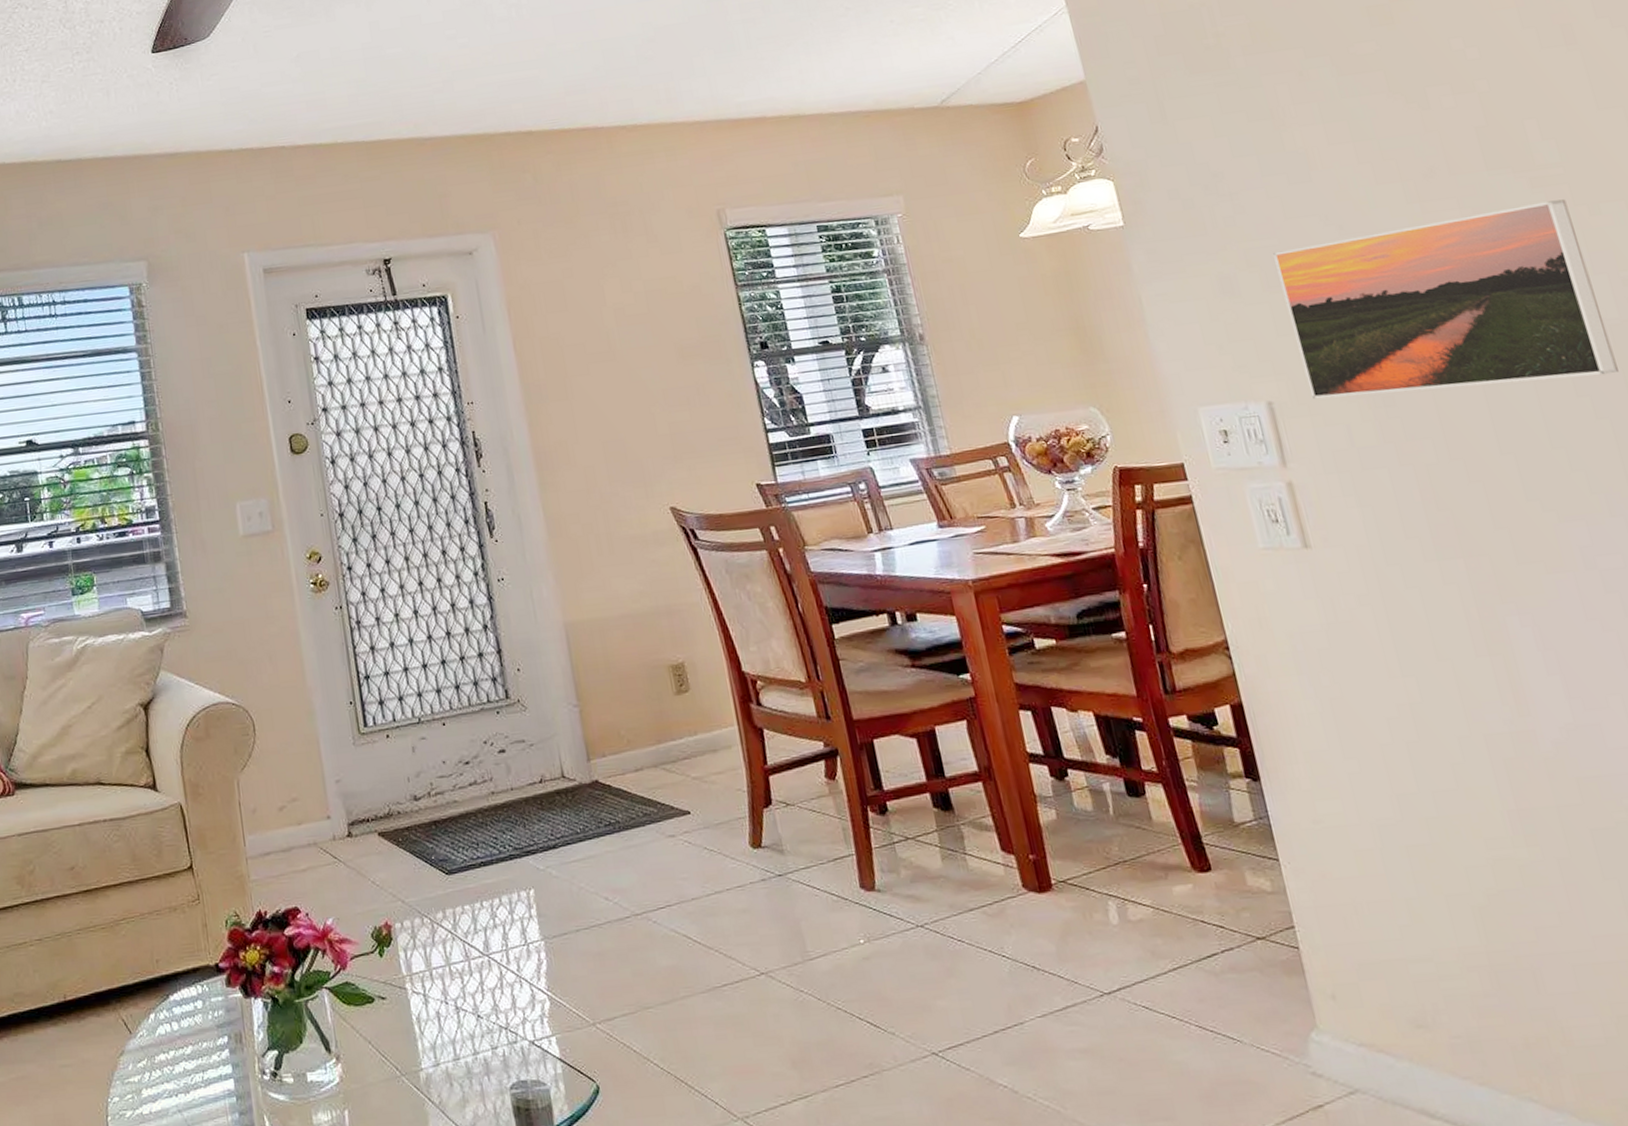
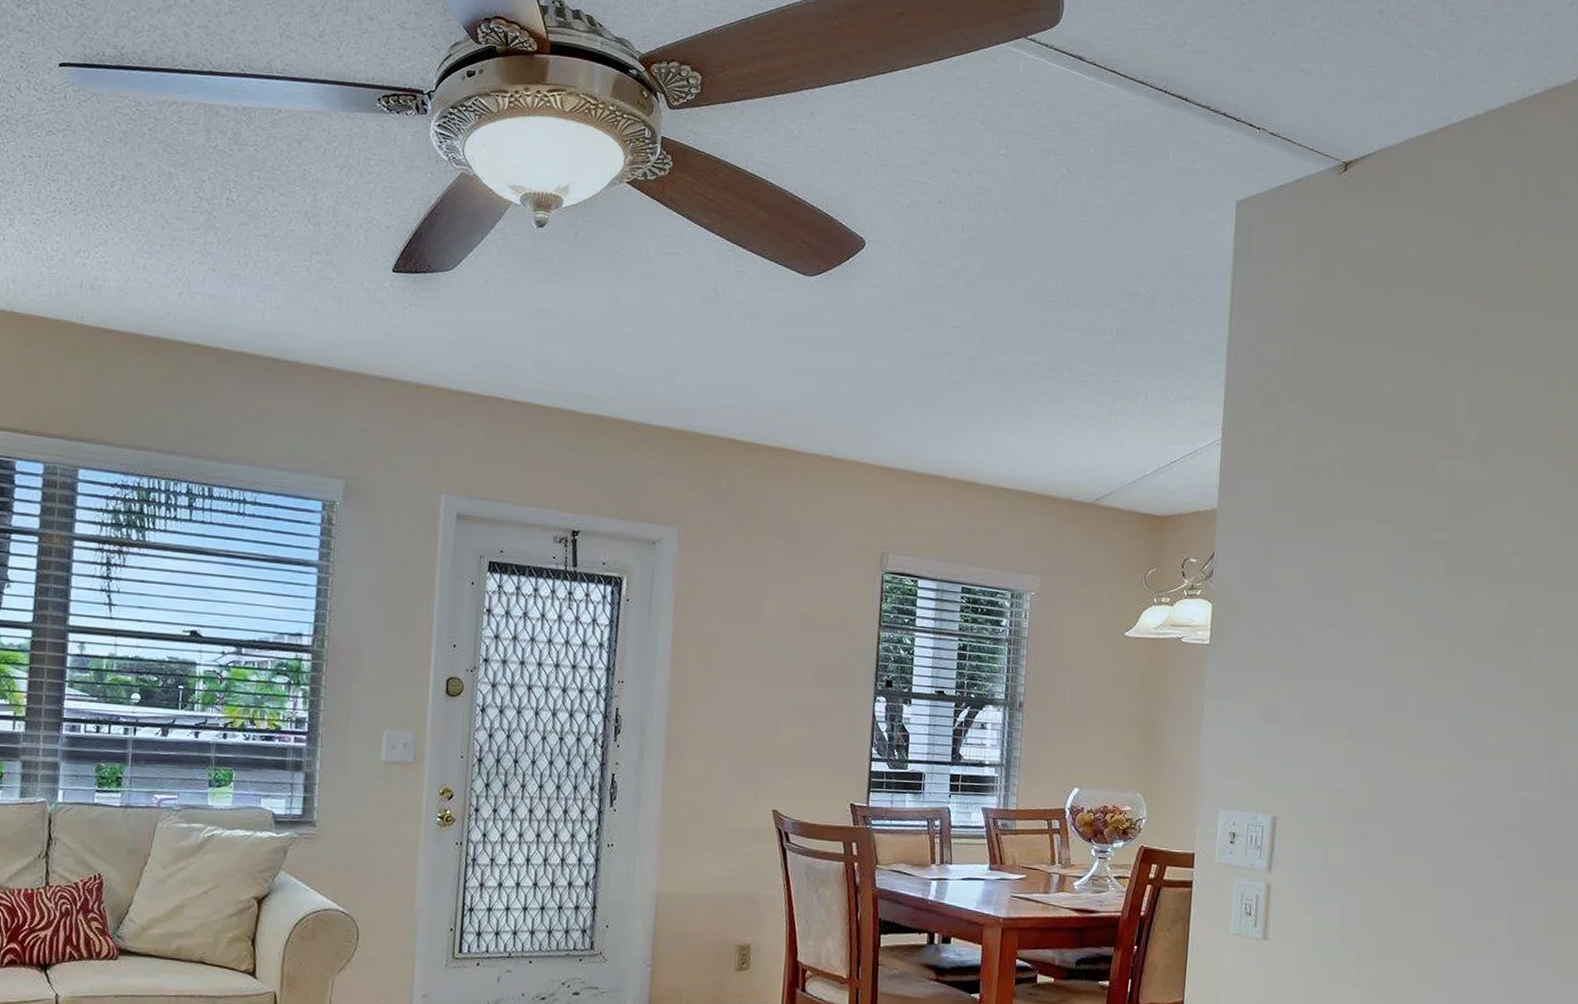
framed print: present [1272,199,1619,400] -> none [1307,693,1542,845]

